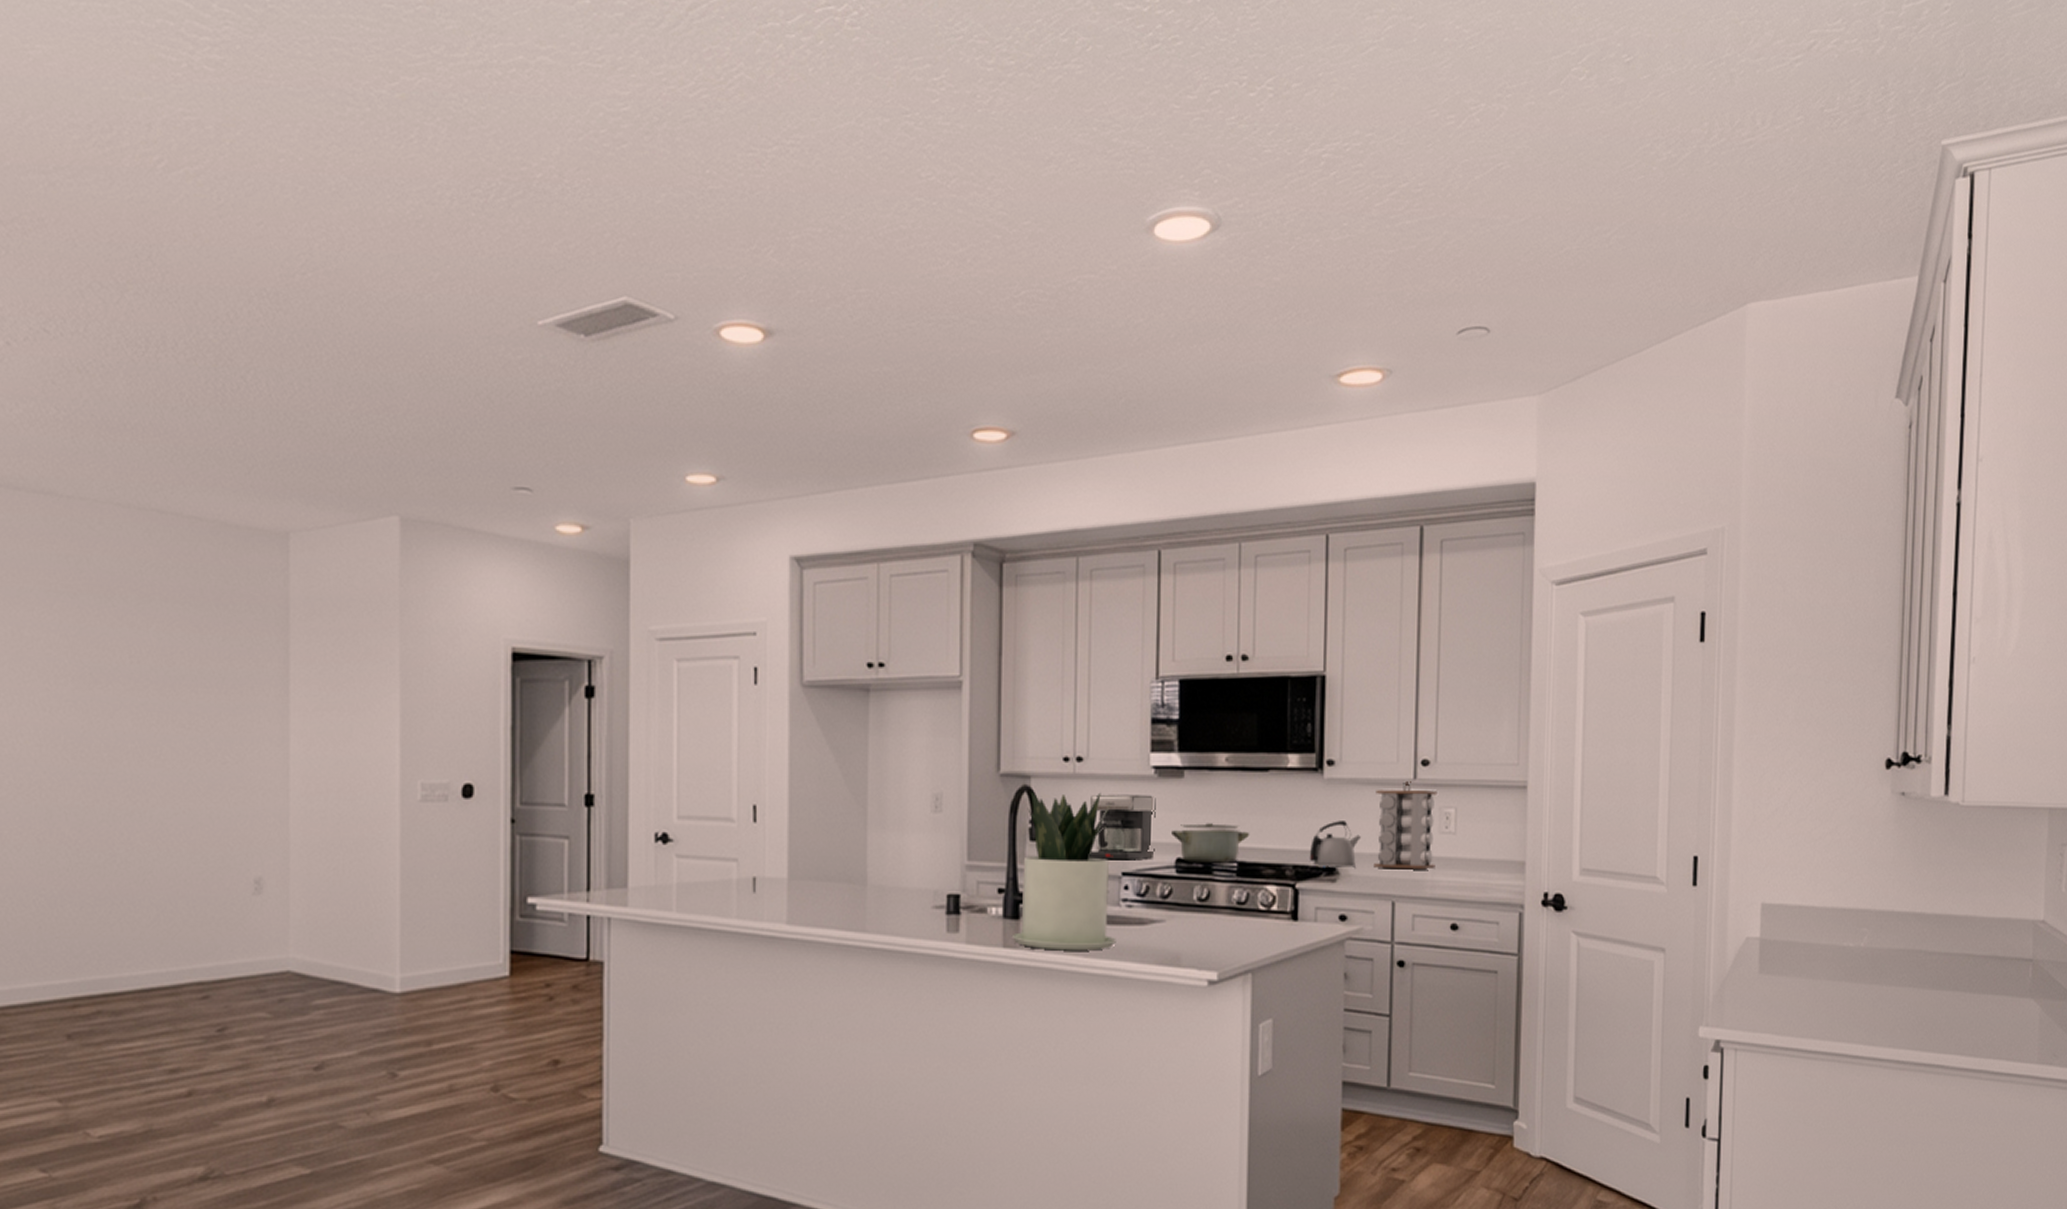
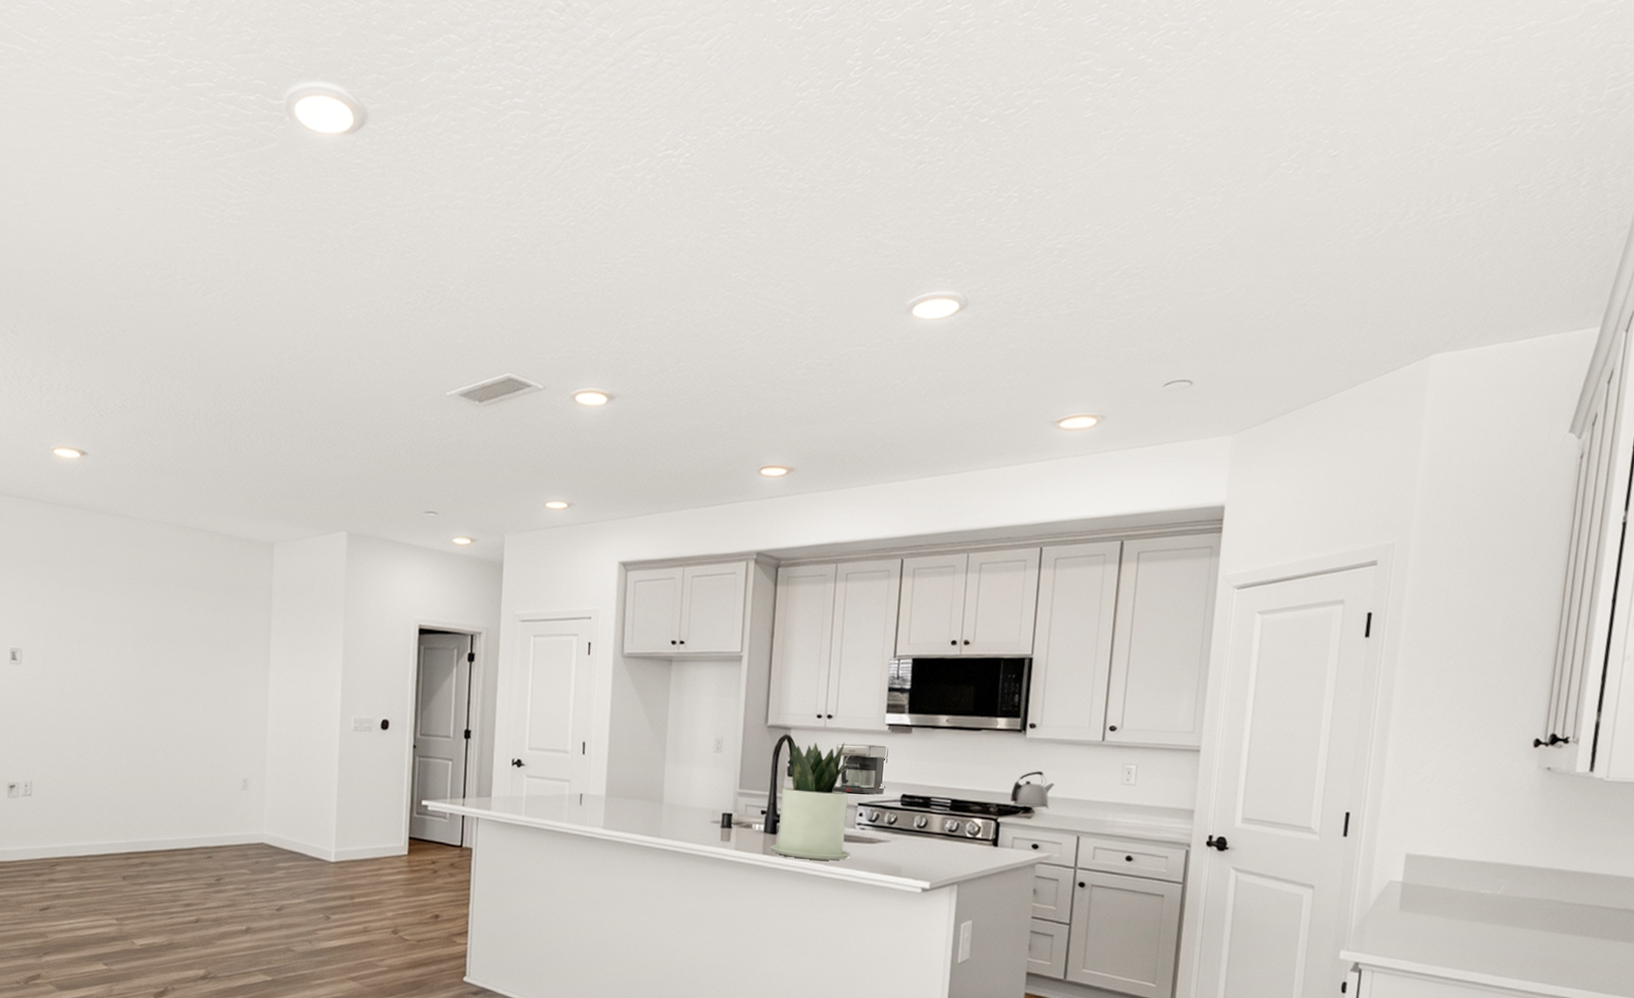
saucepan: present [1171,823,1249,863] -> none [899,769,962,800]
spice rack: present [1374,780,1438,871] -> none [1064,741,1122,814]

